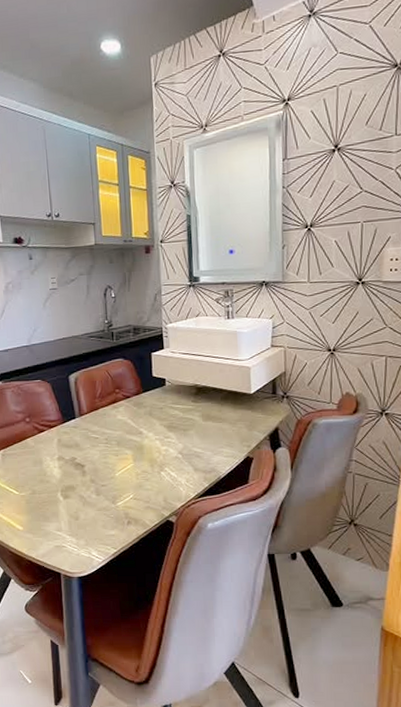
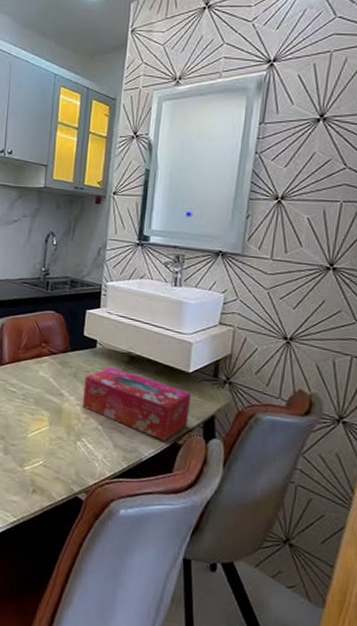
tissue box: none [159,400,256,458] -> present [82,367,191,442]

